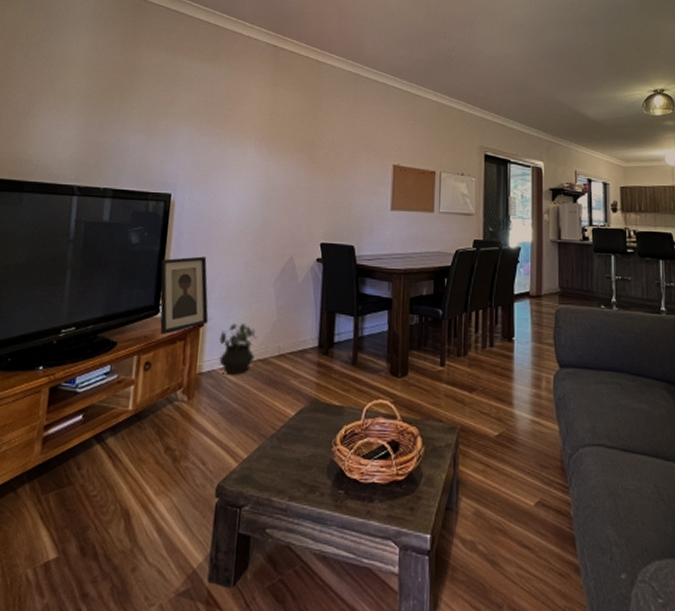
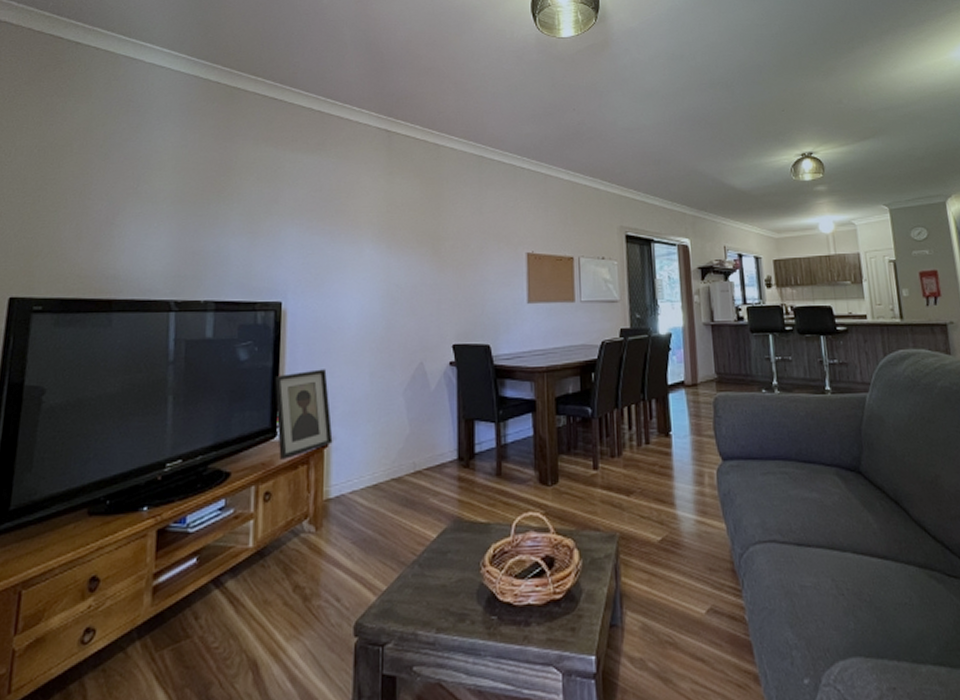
potted plant: present [219,323,257,375] -> none [347,441,389,499]

